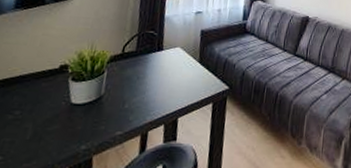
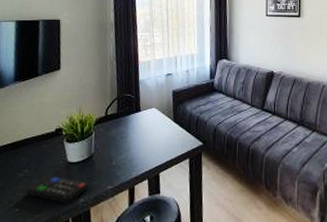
remote control: none [15,117,93,151] -> present [26,175,88,204]

